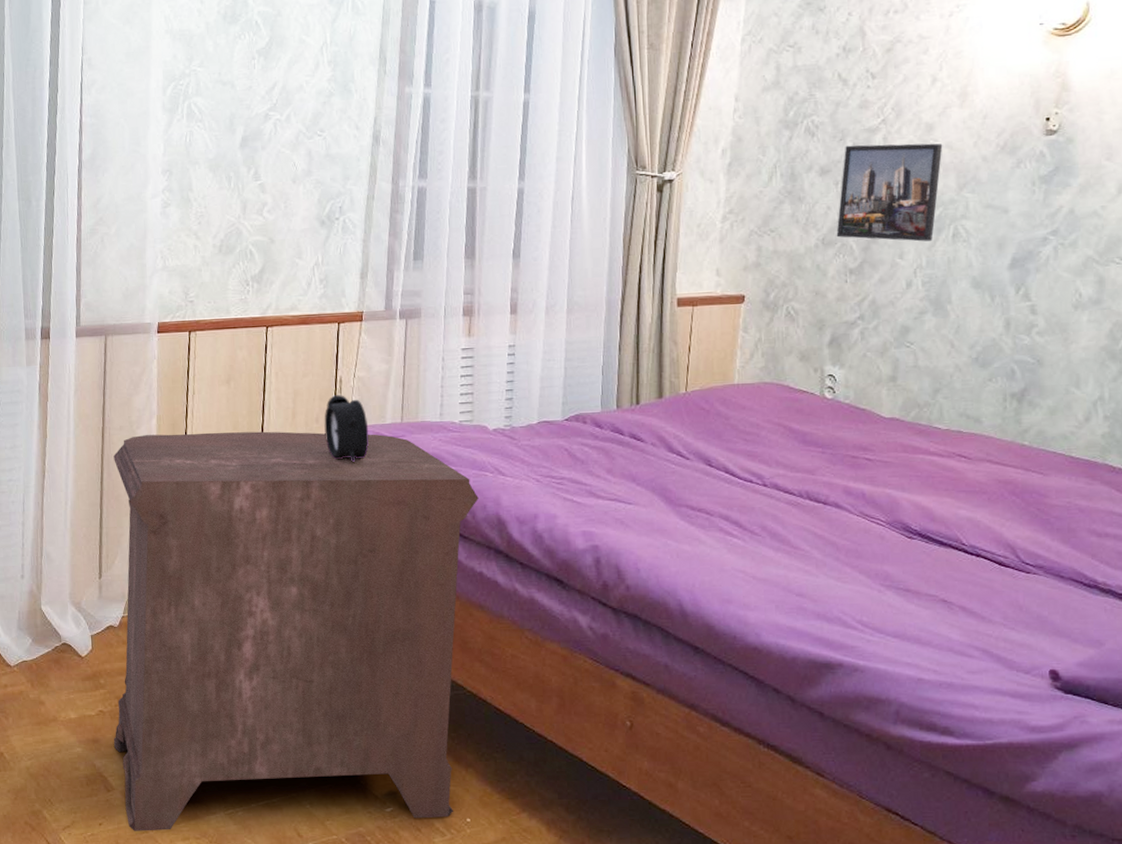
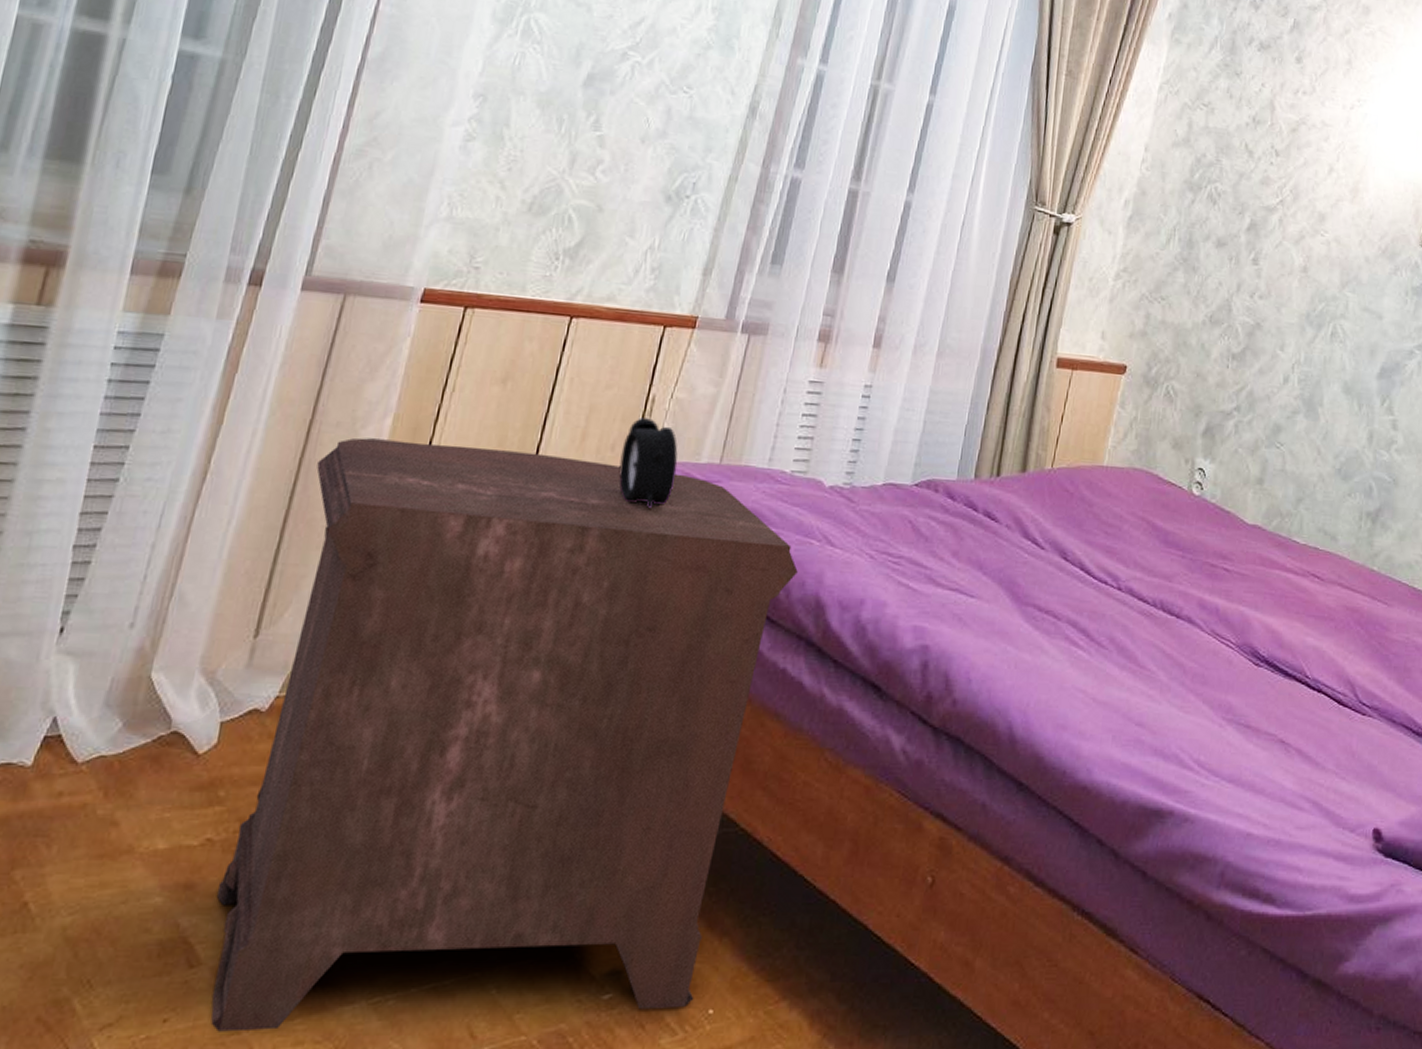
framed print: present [836,143,943,242] -> none [1224,220,1332,336]

